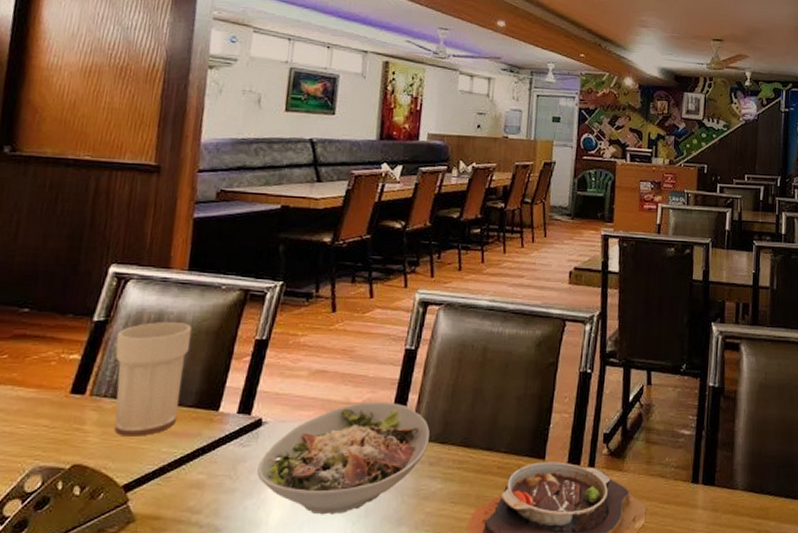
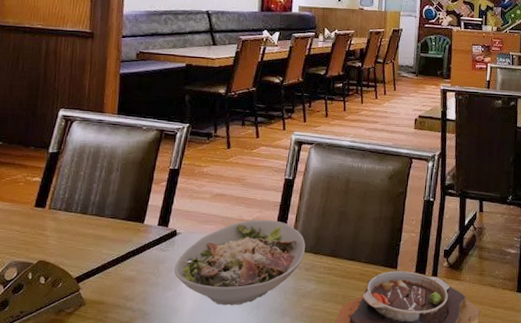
cup: present [114,322,193,436] -> none [66,154,122,241]

